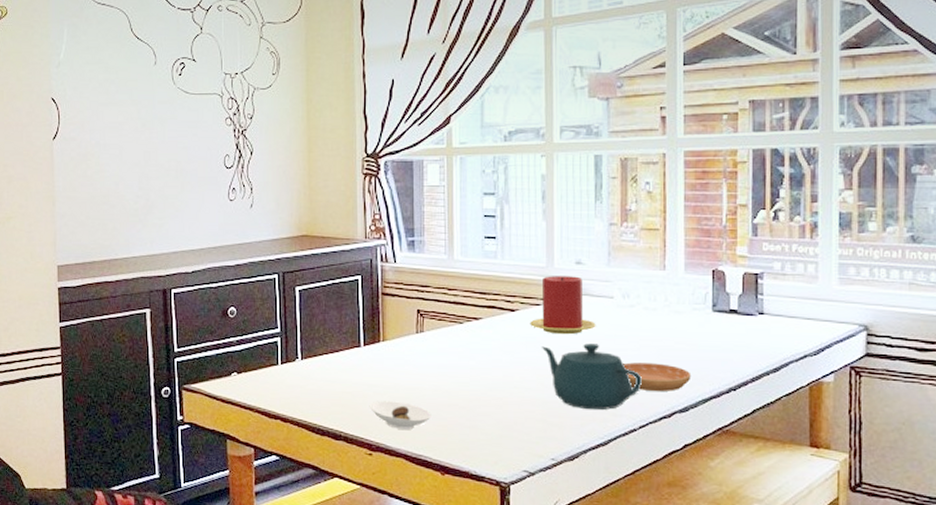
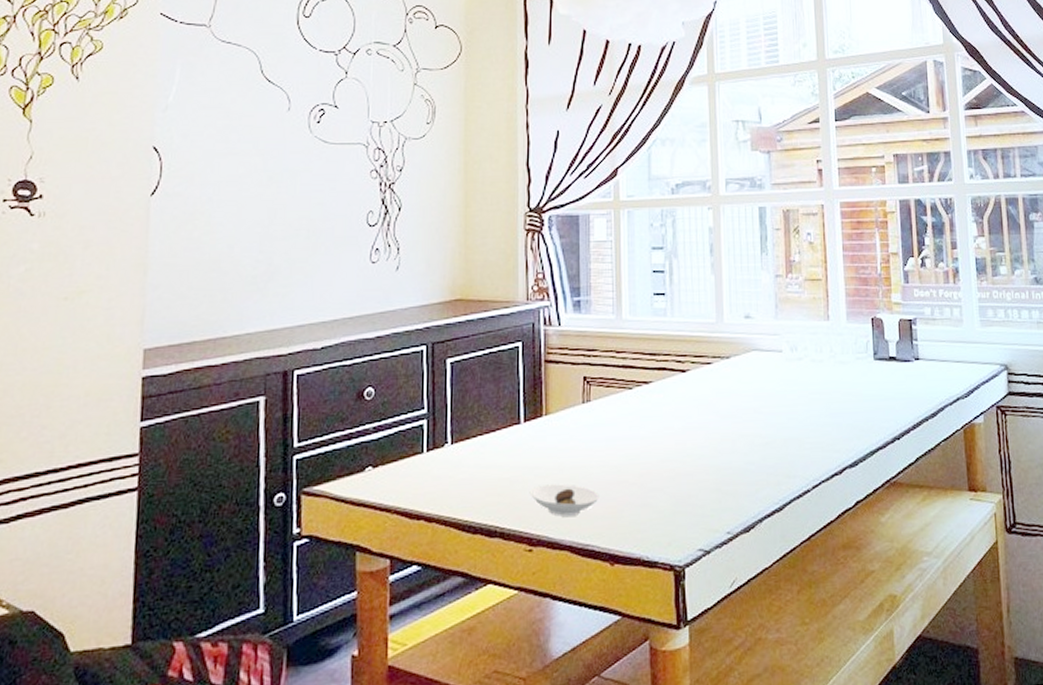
candle: present [530,276,596,335] -> none [701,331,767,394]
teapot: present [542,343,642,411] -> none [714,401,813,474]
saucer: present [623,362,692,391] -> none [794,417,859,447]

